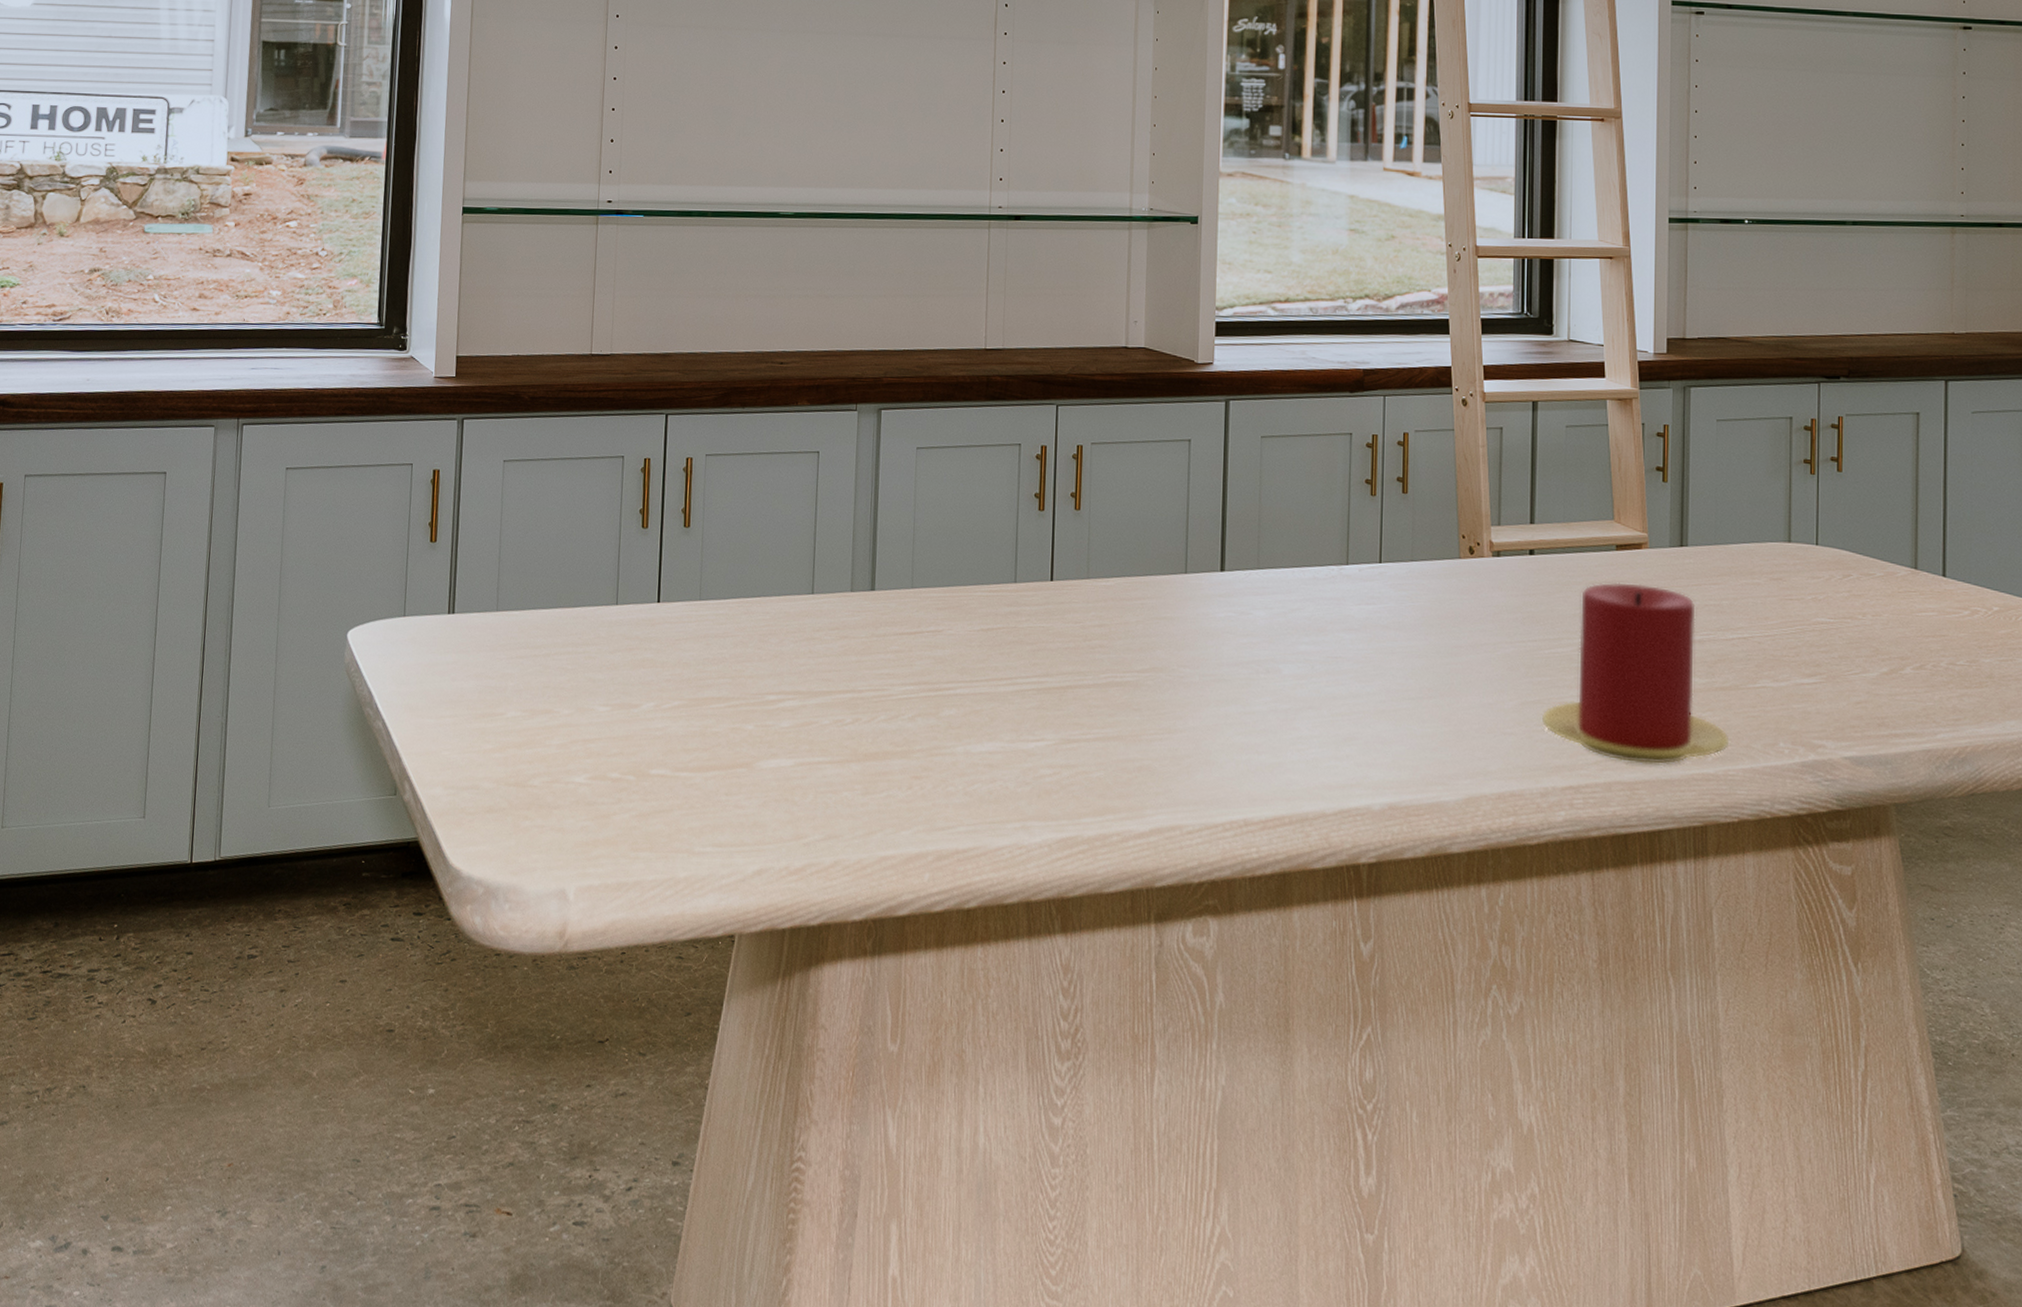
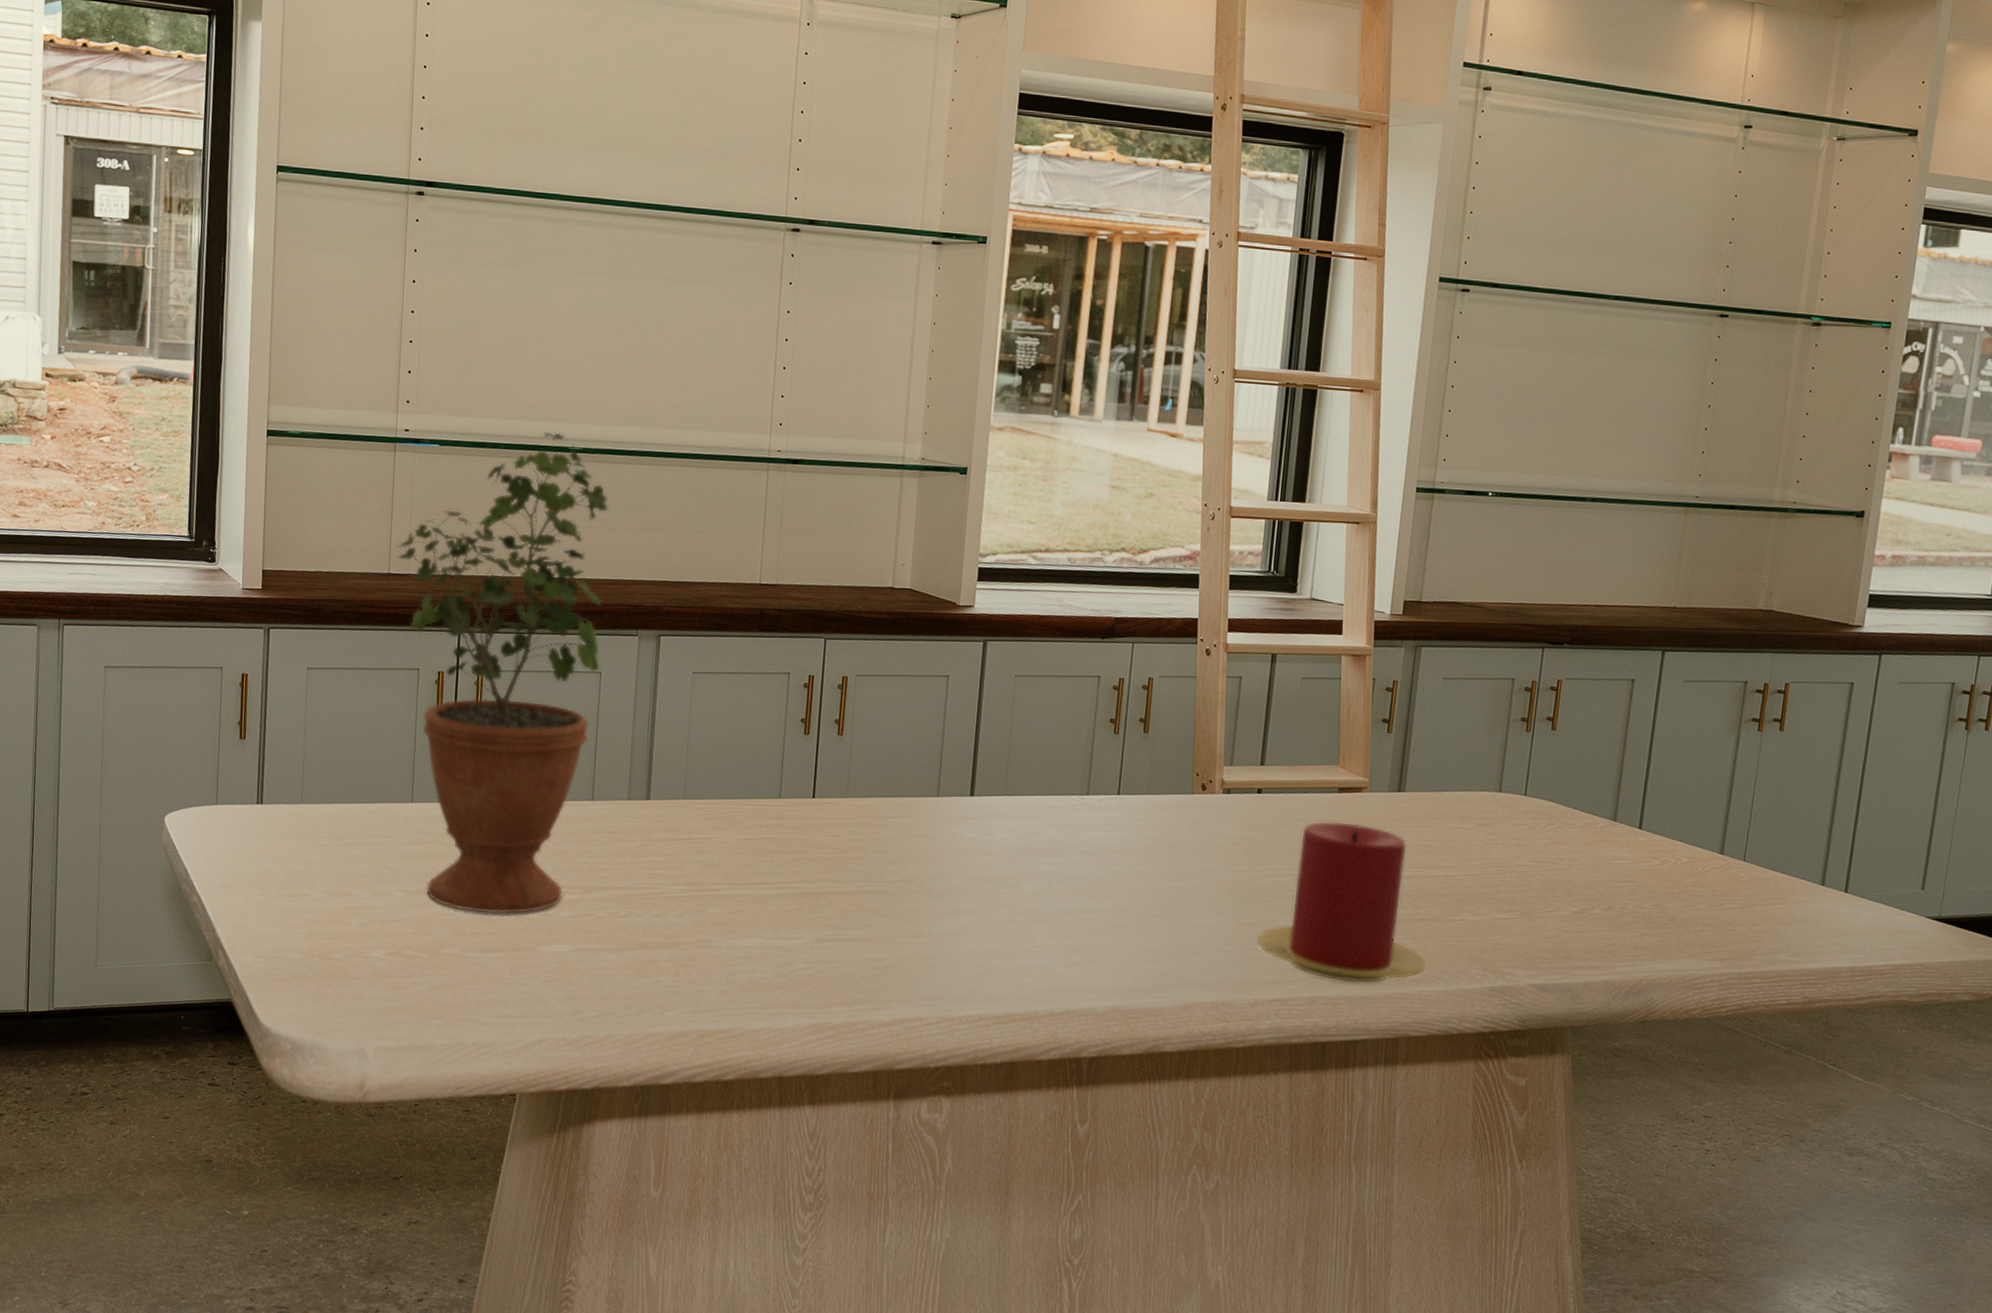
potted plant: none [600,197,823,727] -> present [397,431,609,915]

